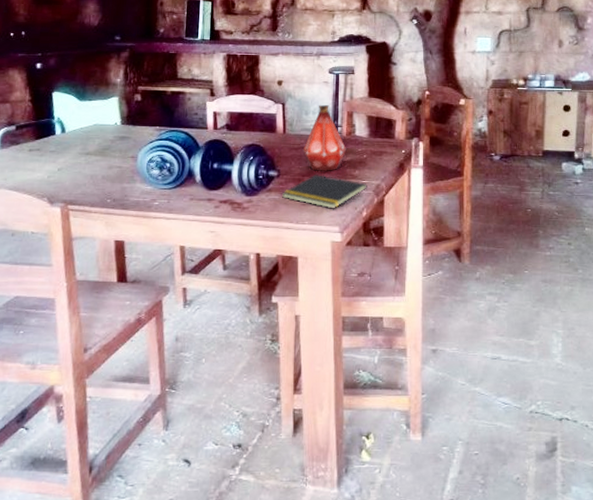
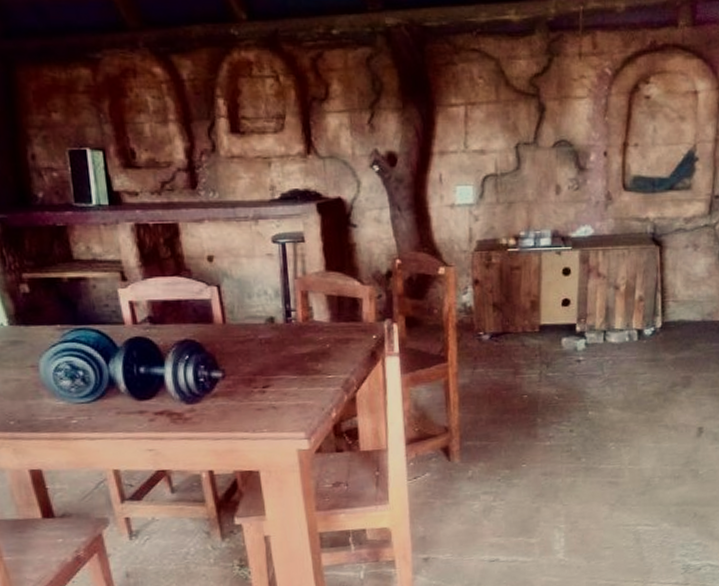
notepad: present [281,173,367,209] -> none [230,371,334,412]
bottle: present [302,105,347,171] -> none [250,284,305,368]

